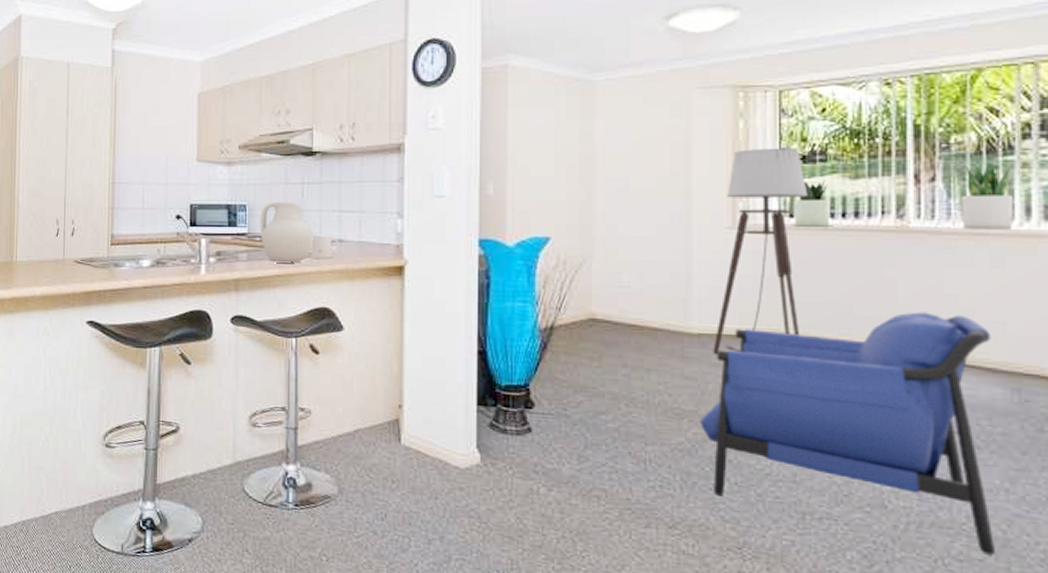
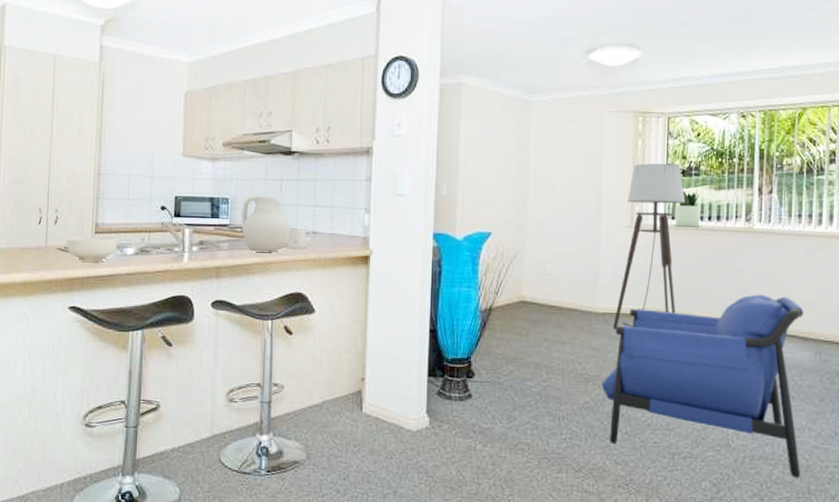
bowl: none [83,248,135,276] -> present [66,236,120,263]
planter: present [961,162,1015,231] -> none [788,180,823,233]

